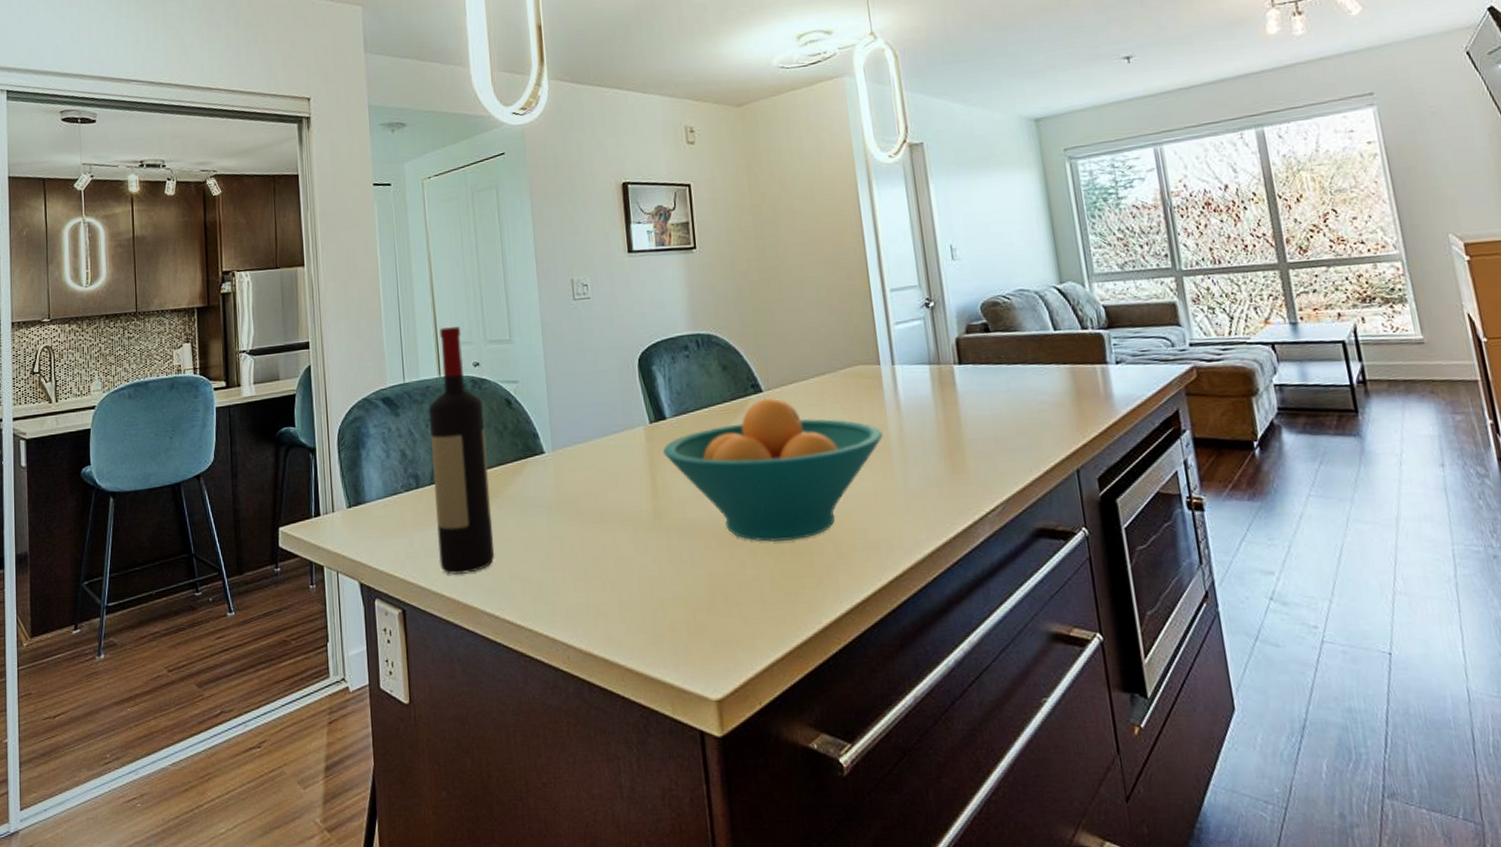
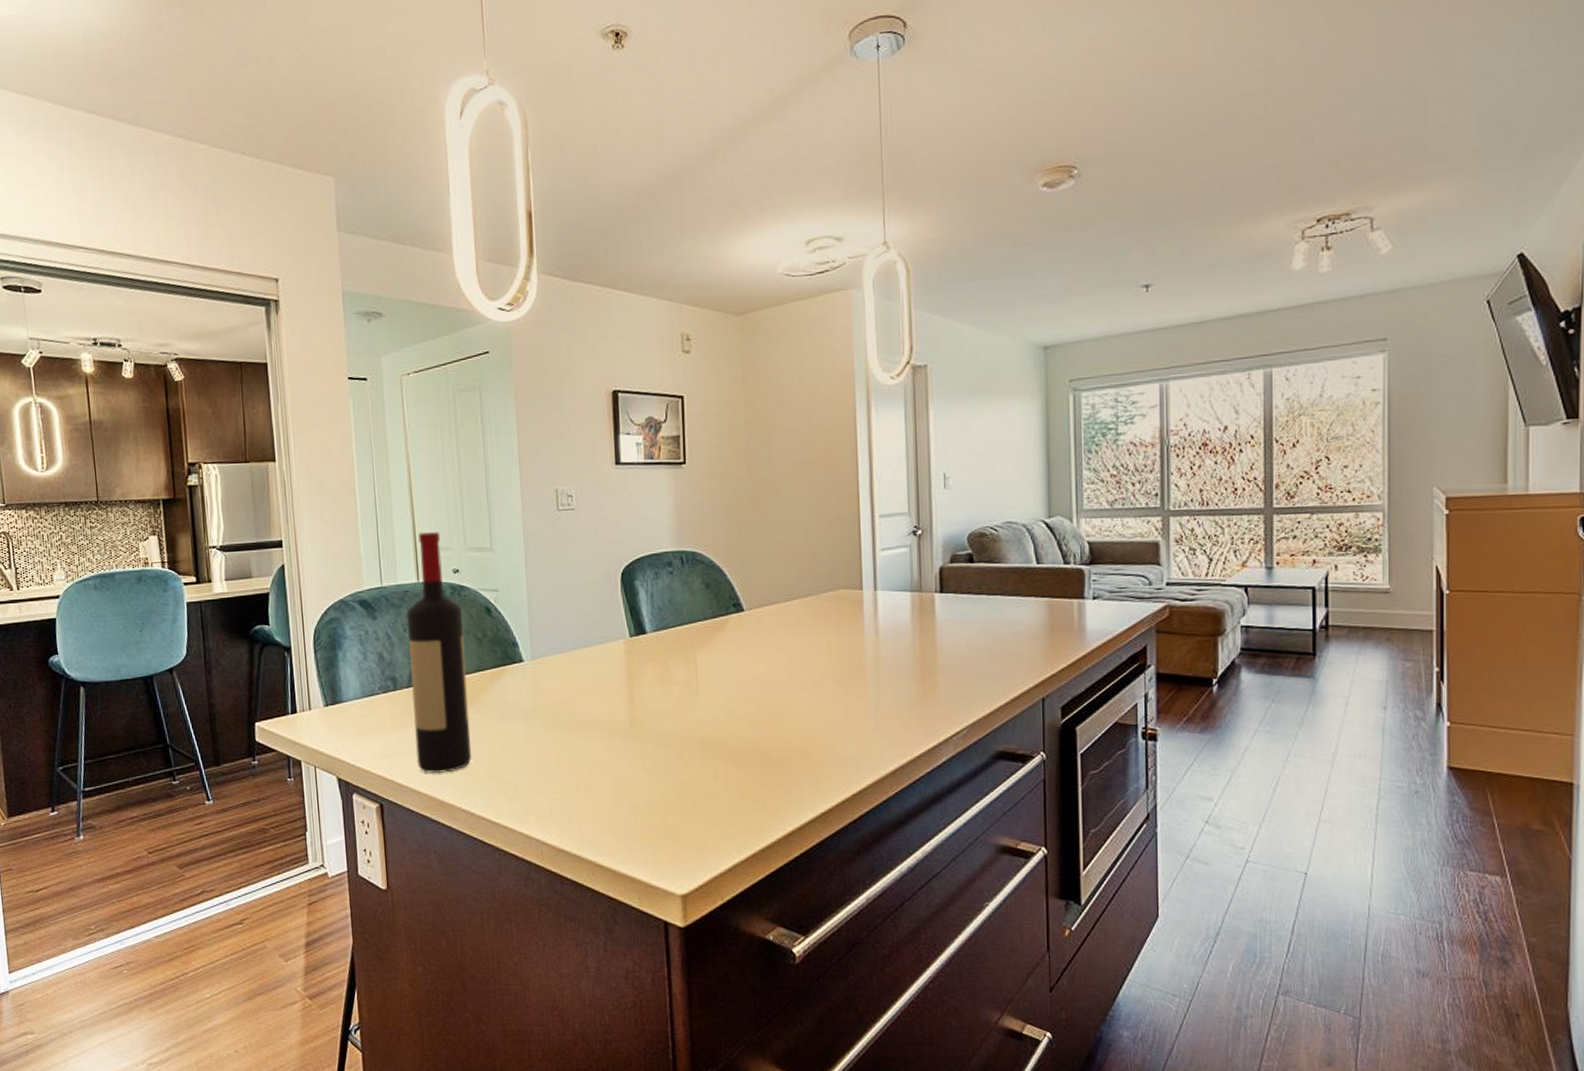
fruit bowl: present [663,397,883,543] -> none [642,617,859,755]

